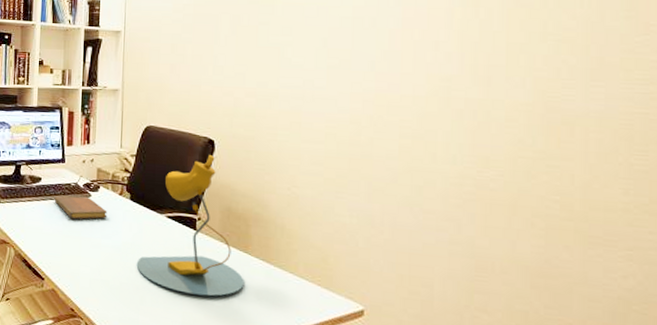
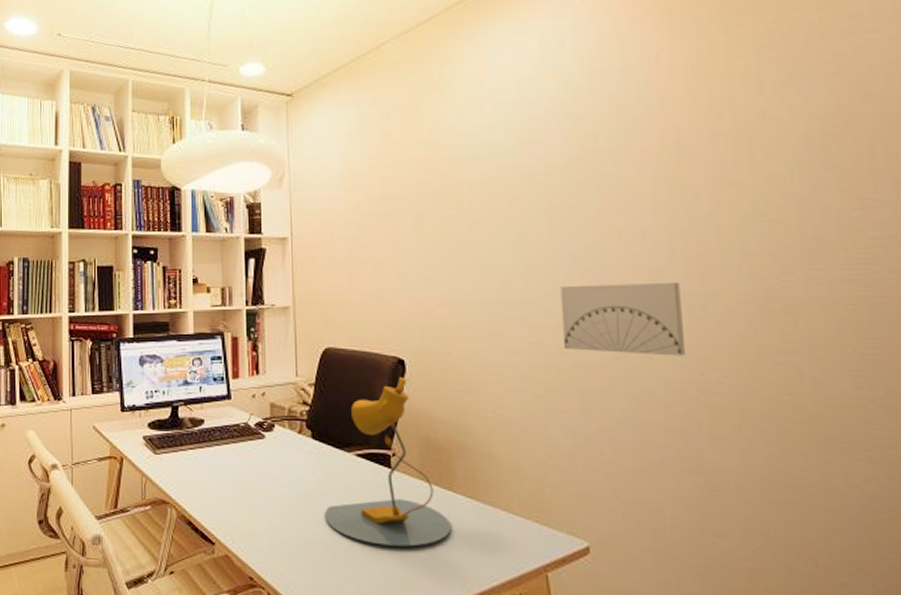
notebook: present [54,196,108,220] -> none [221,438,286,468]
wall art: none [355,86,467,155] -> present [560,282,686,356]

